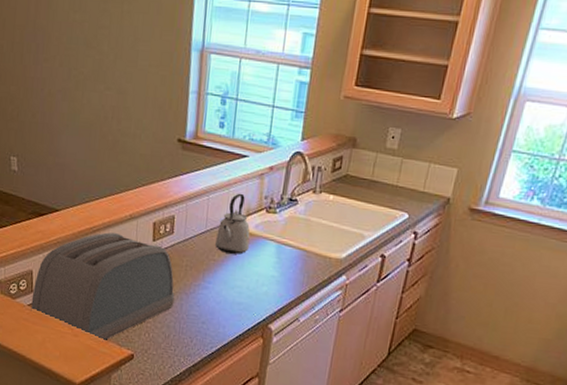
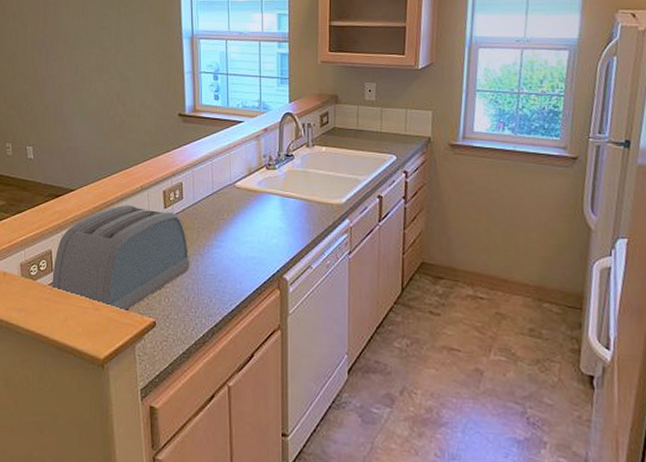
kettle: present [215,193,250,255] -> none [223,155,255,211]

